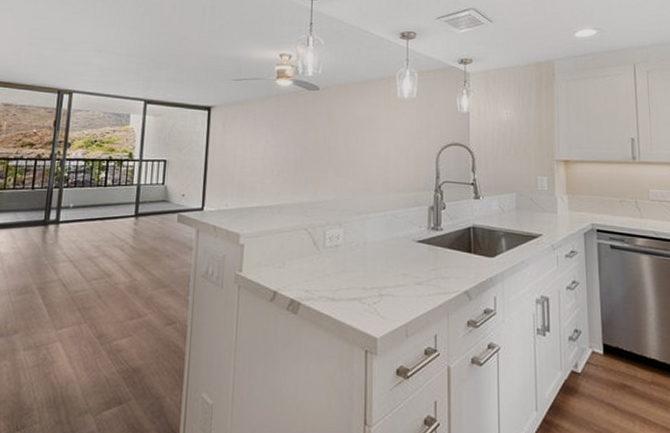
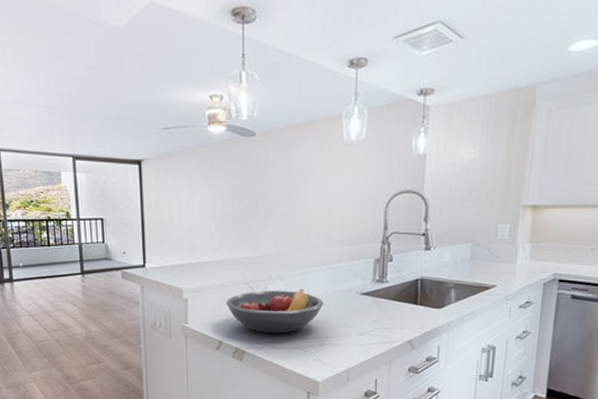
fruit bowl: none [283,235,382,283] -> present [226,288,324,334]

